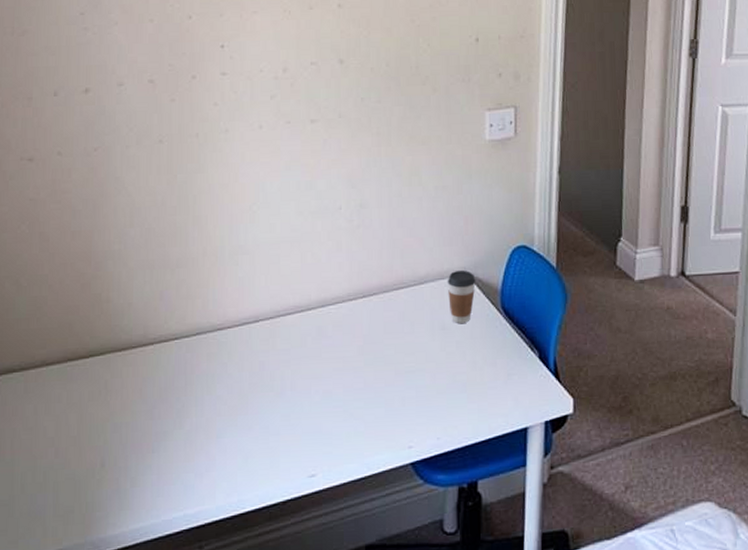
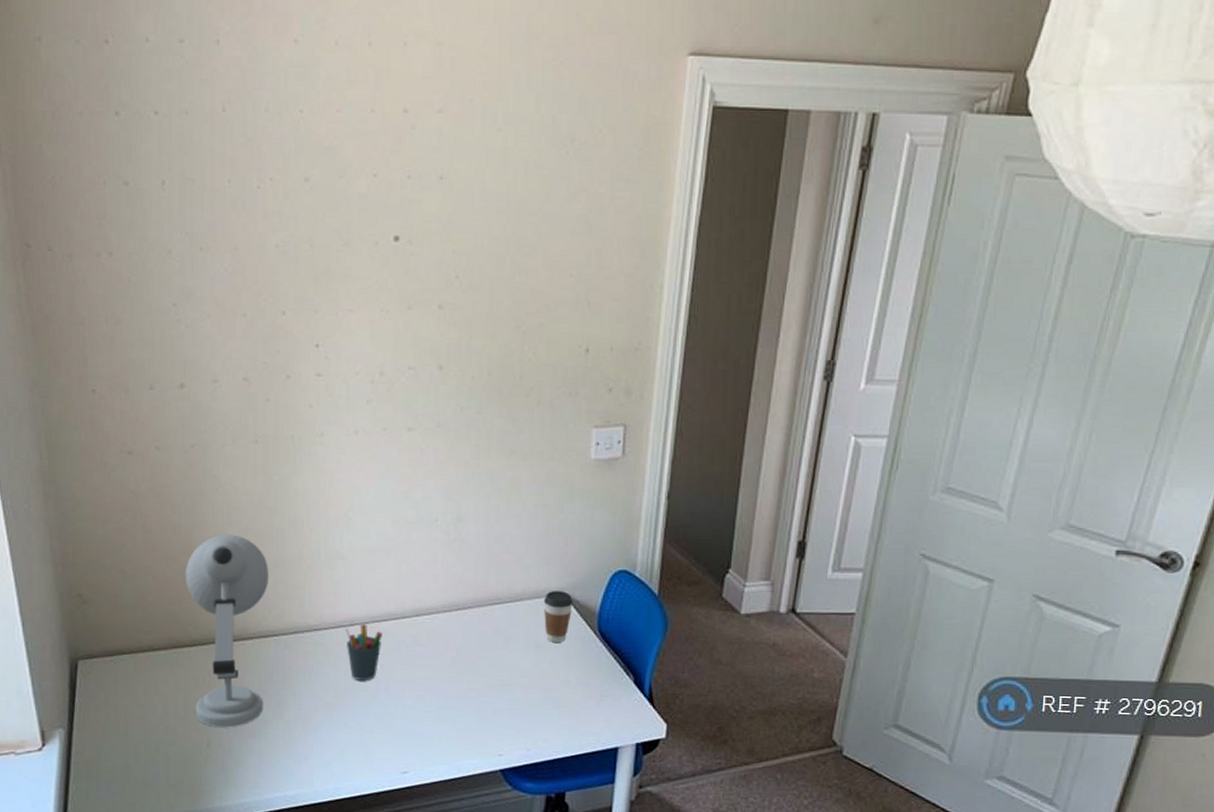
desk lamp: none [83,236,172,445] -> present [185,534,269,728]
pen holder: none [249,319,288,379] -> present [344,623,383,680]

